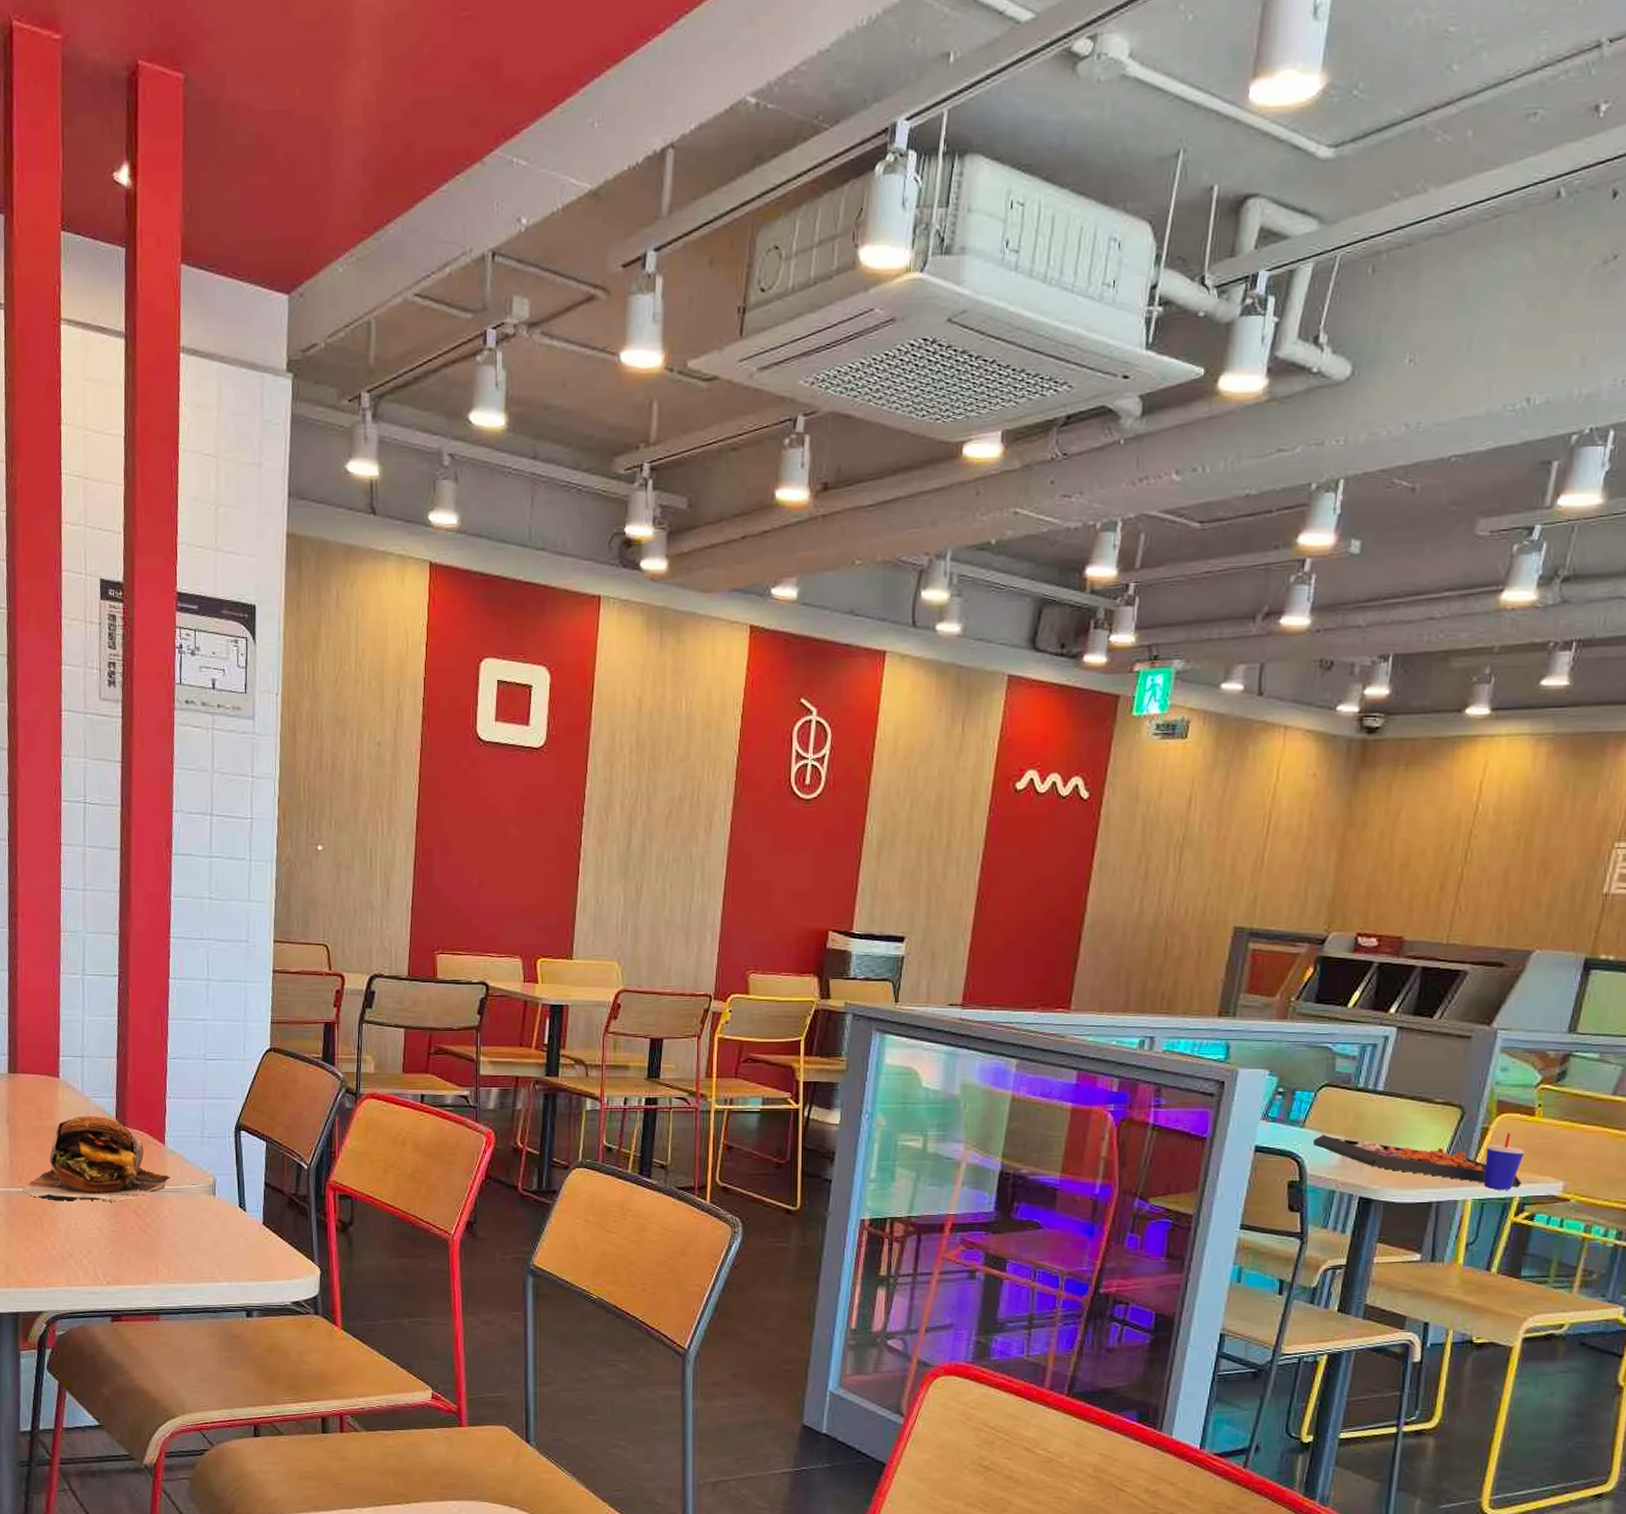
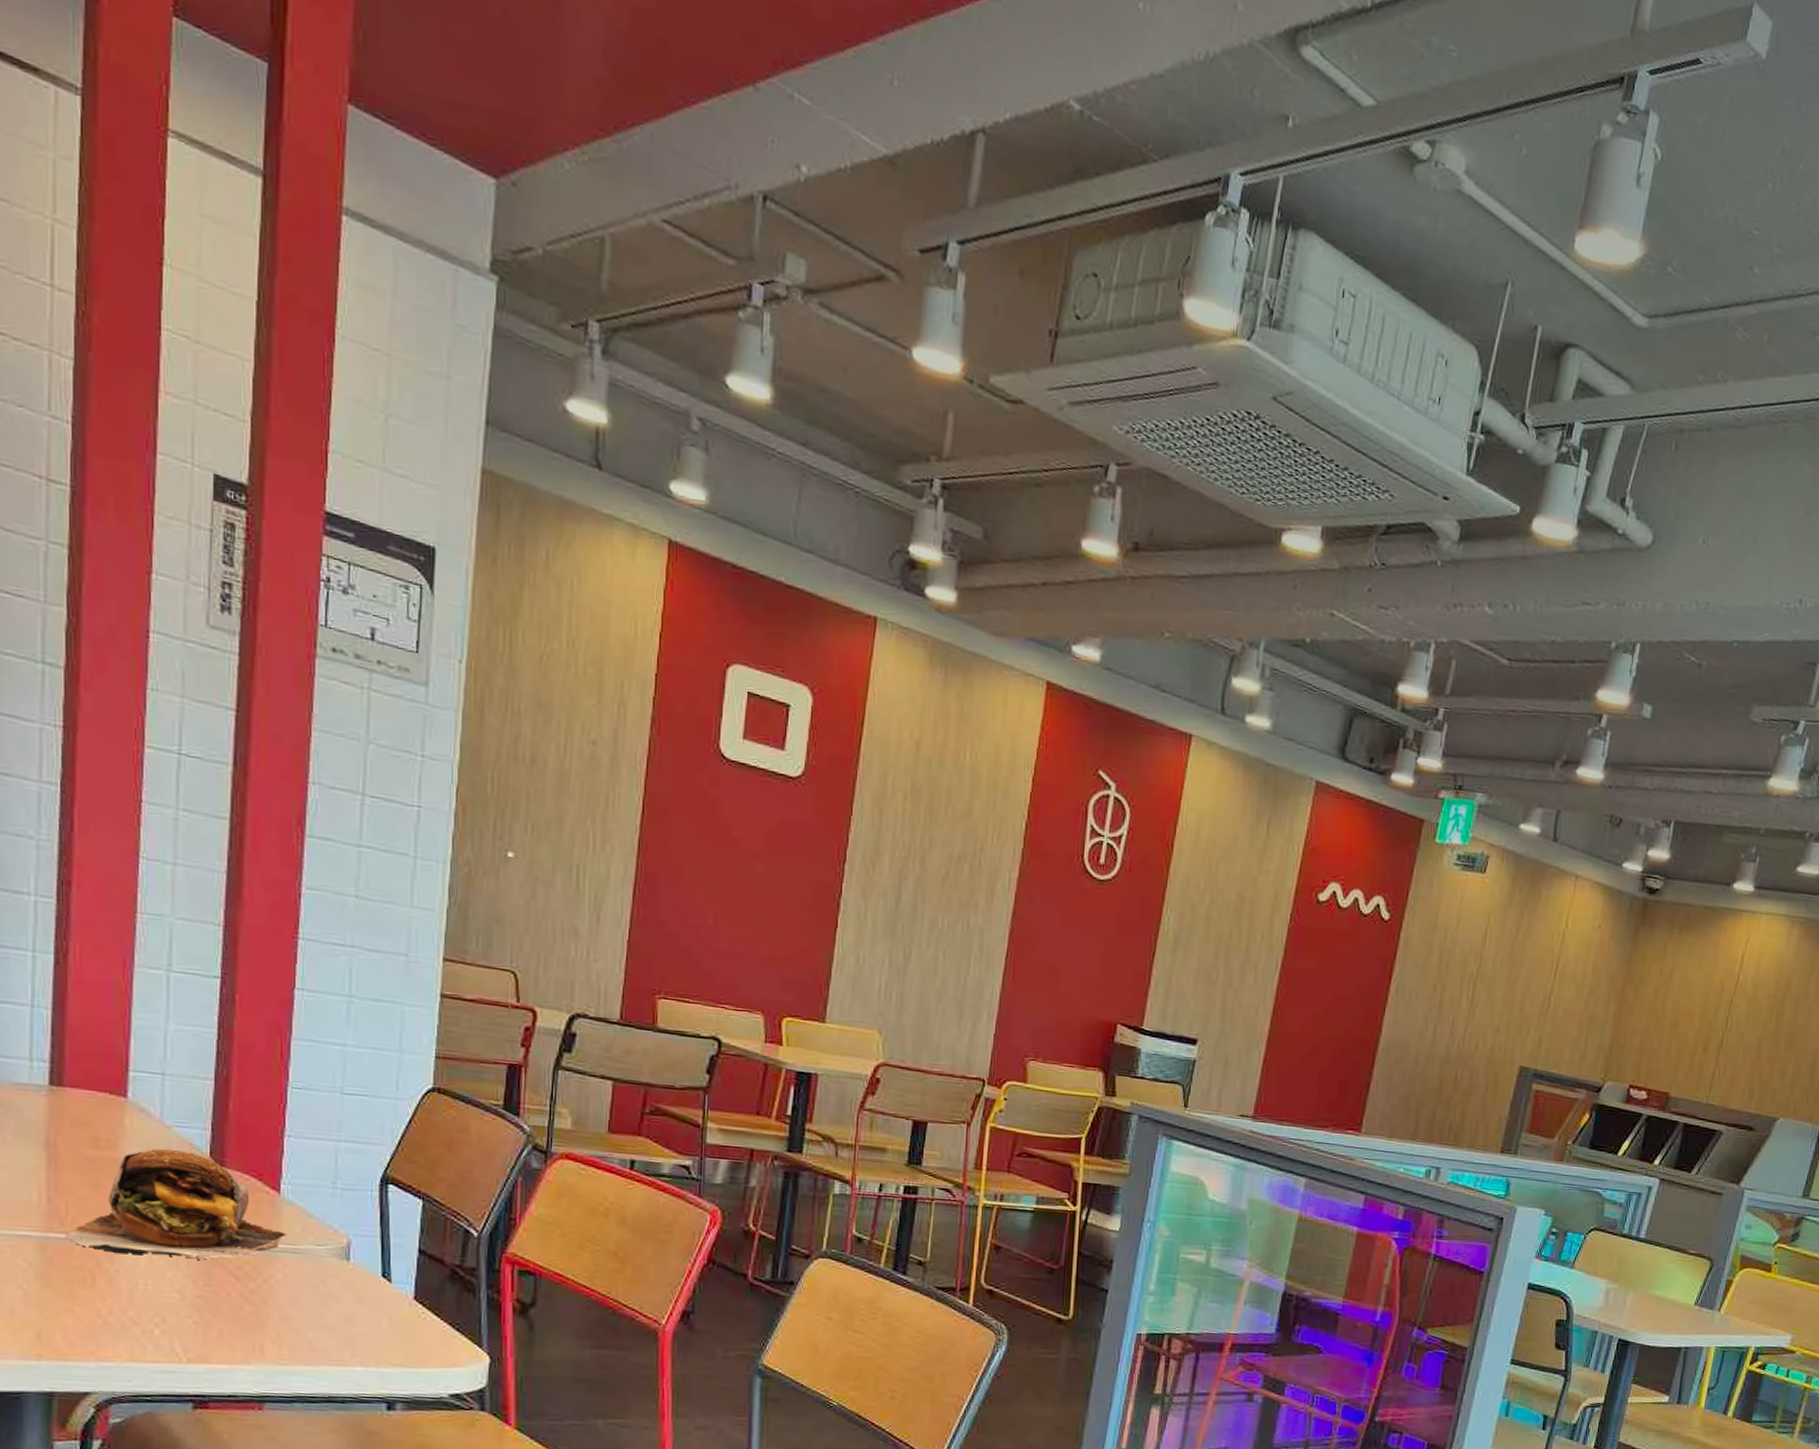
food tray: present [1312,1134,1522,1188] -> none [1580,1276,1757,1338]
beverage cup: present [1484,1133,1525,1190] -> none [1726,1287,1761,1340]

